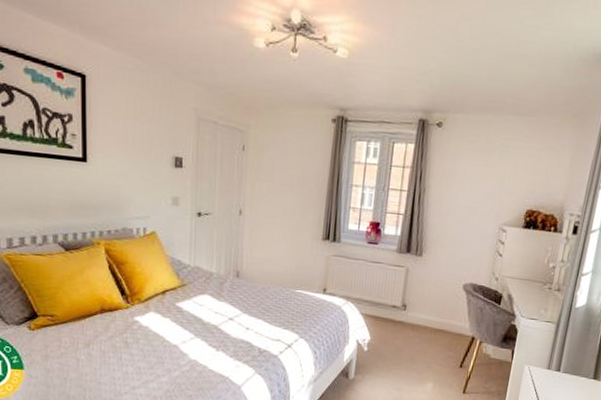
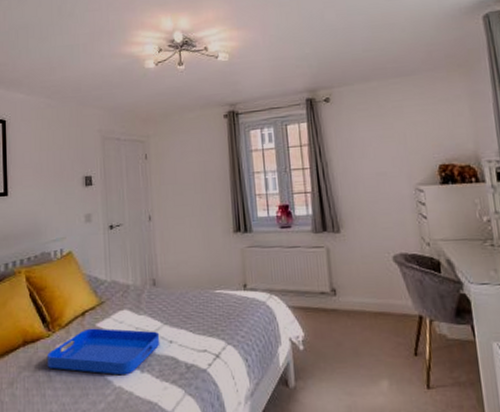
serving tray: none [124,306,238,351] -> present [46,328,160,376]

